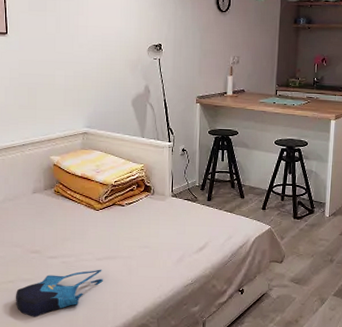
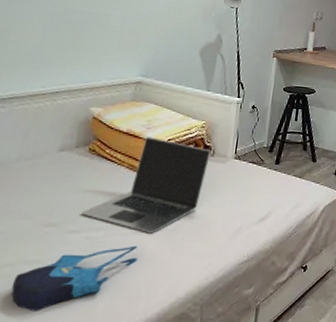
laptop: none [56,179,152,260] -> present [81,136,212,234]

